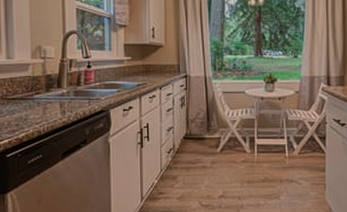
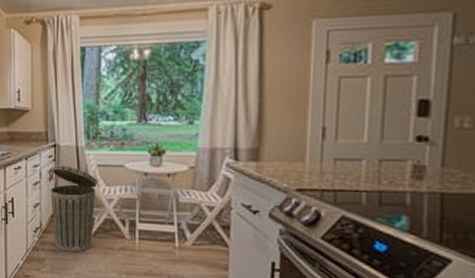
trash can: none [183,93,223,168] -> present [51,165,97,252]

